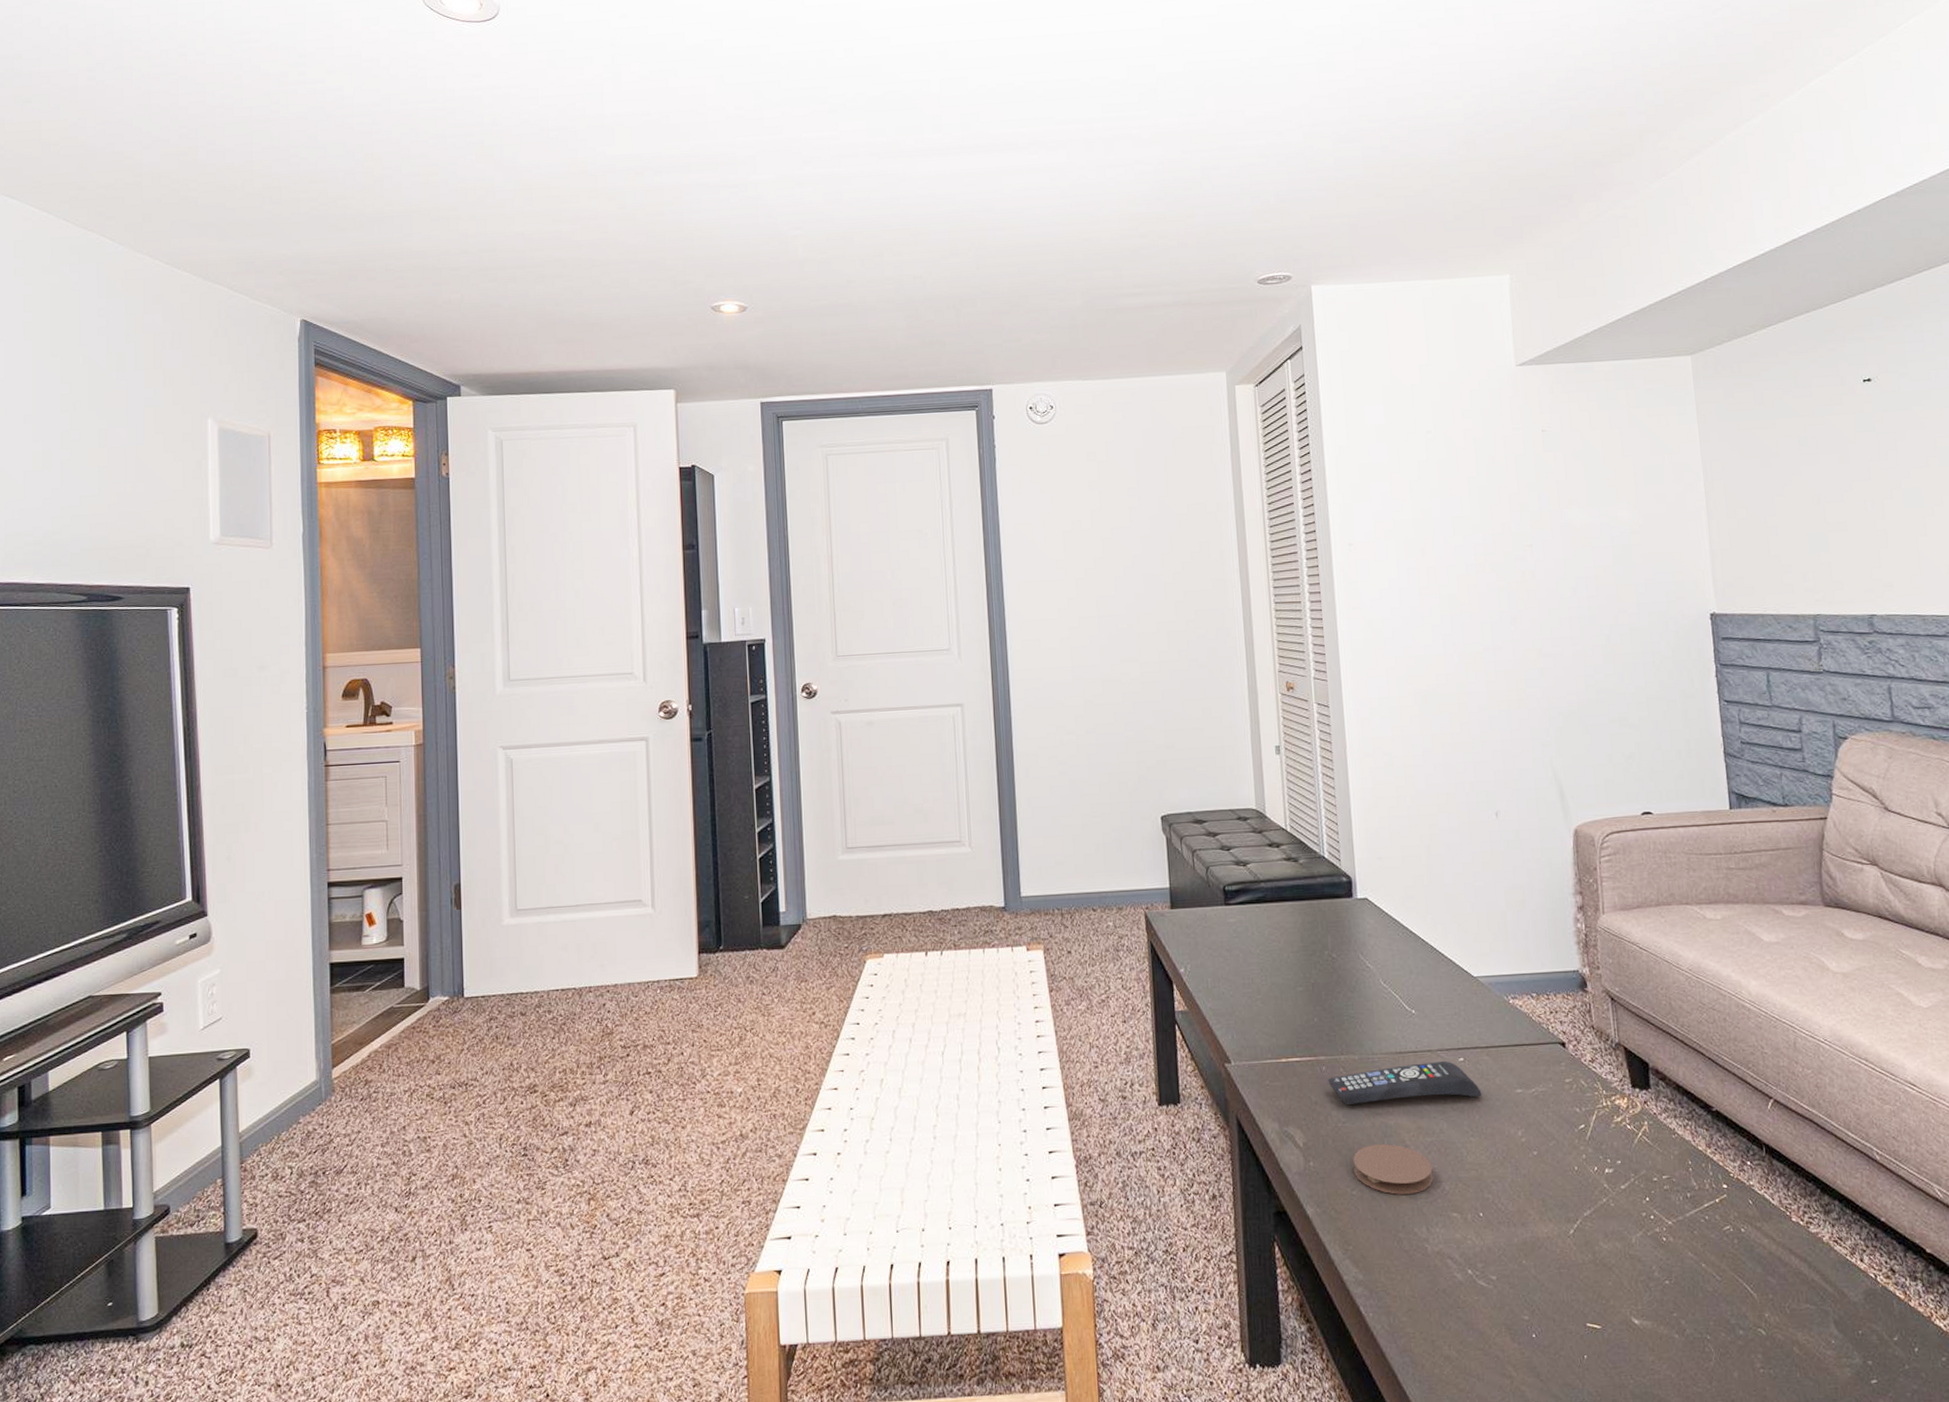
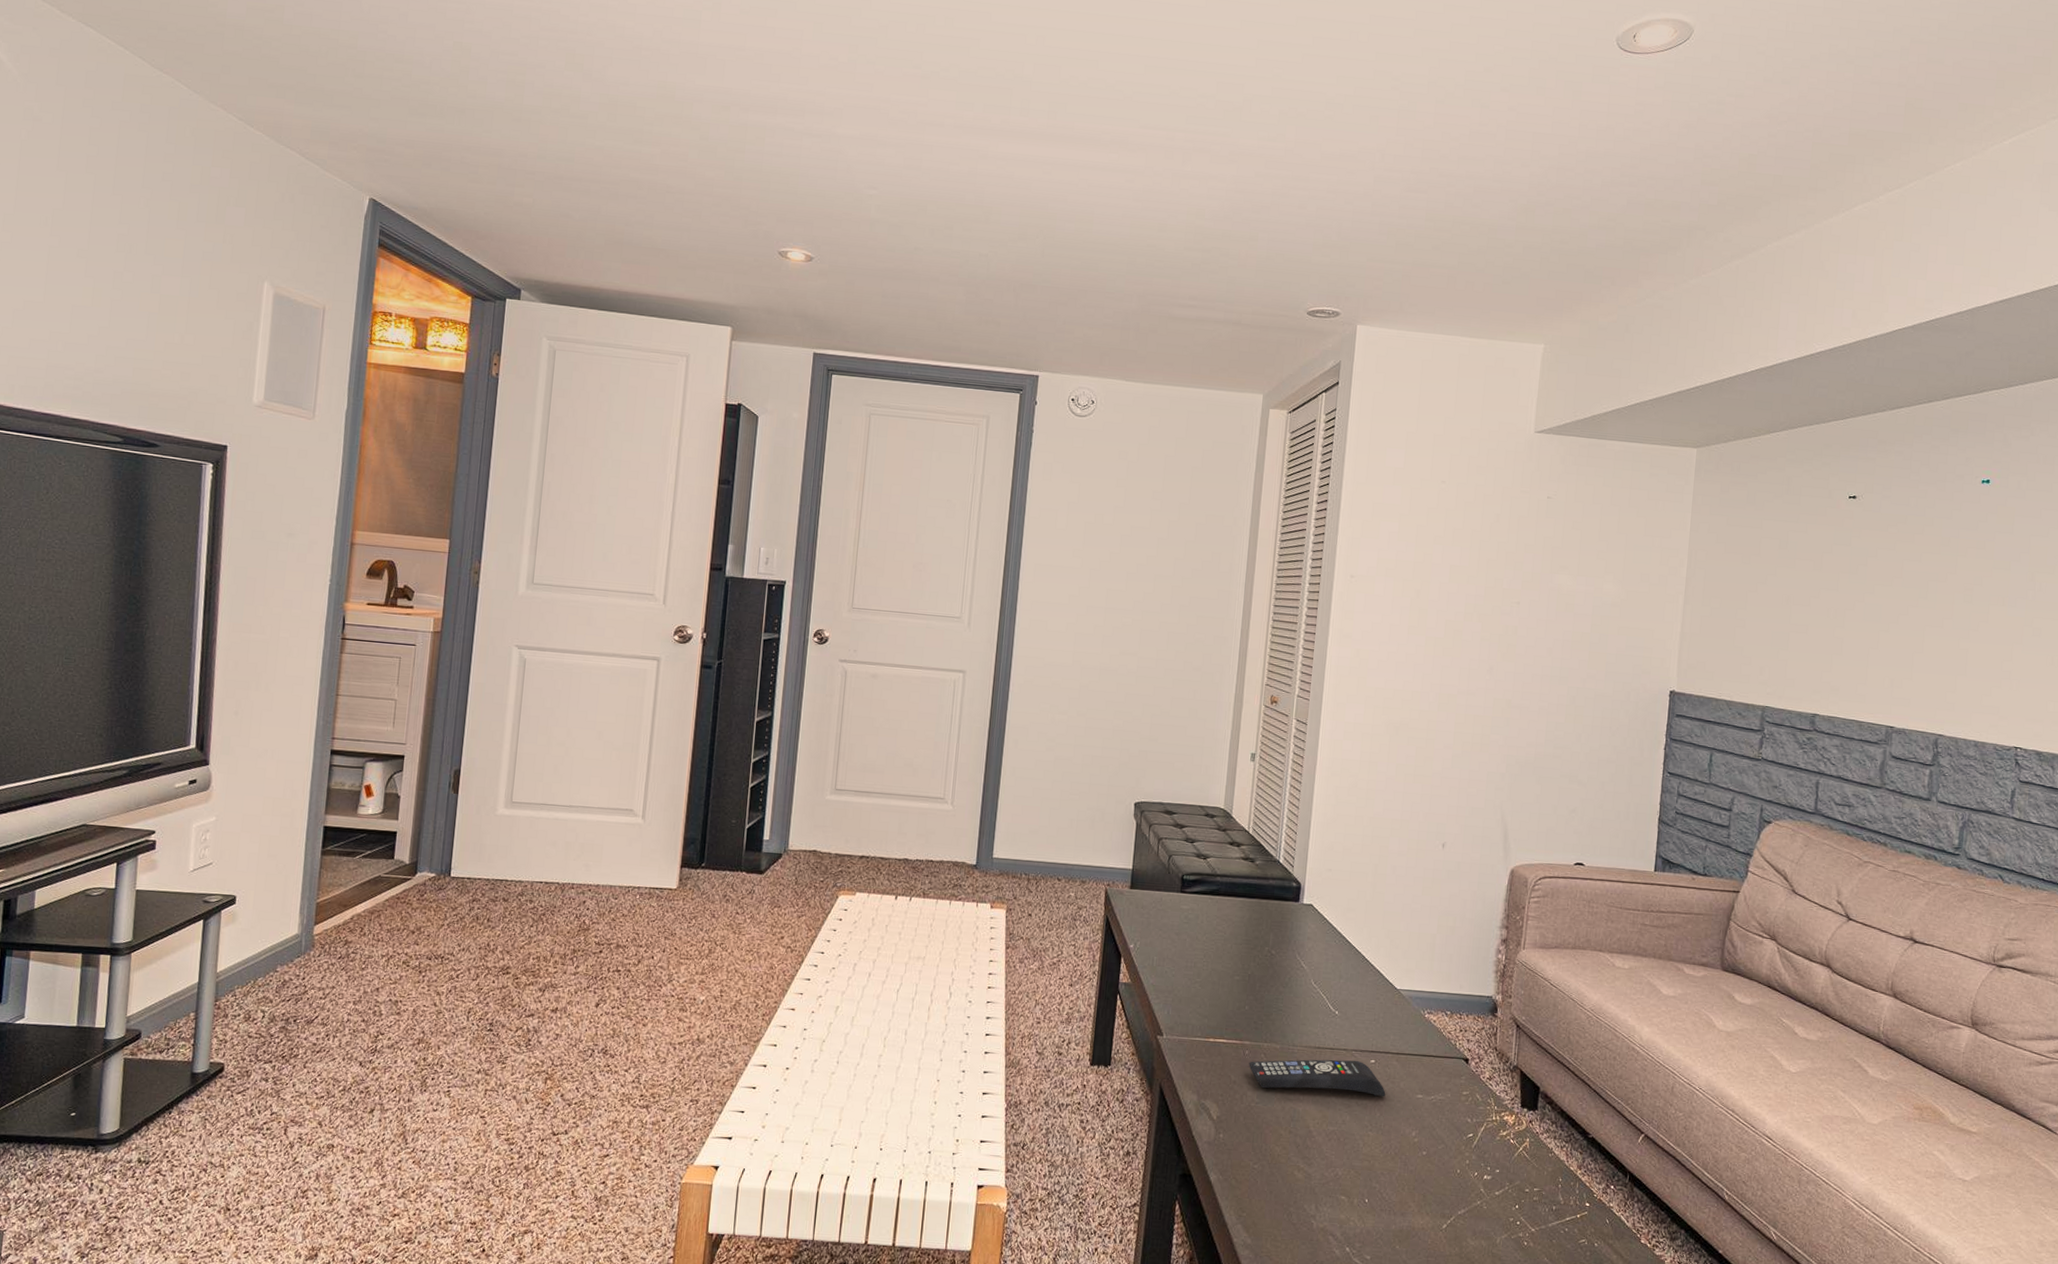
coaster: present [1353,1144,1434,1195] -> none [1259,1126,1330,1175]

